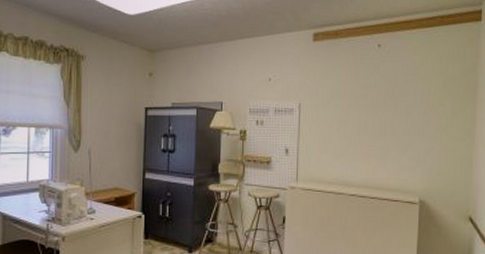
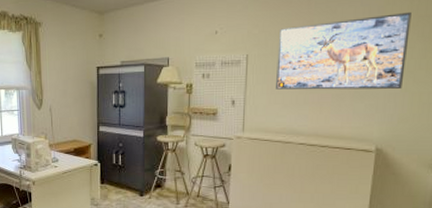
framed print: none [327,73,441,143] -> present [276,11,412,90]

